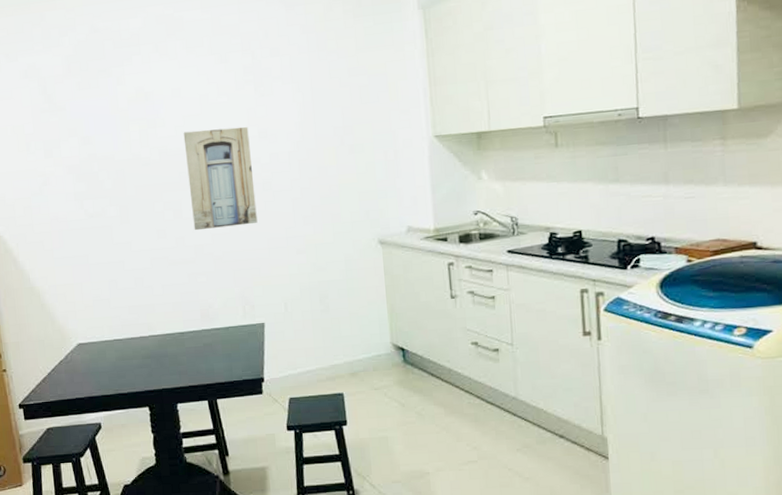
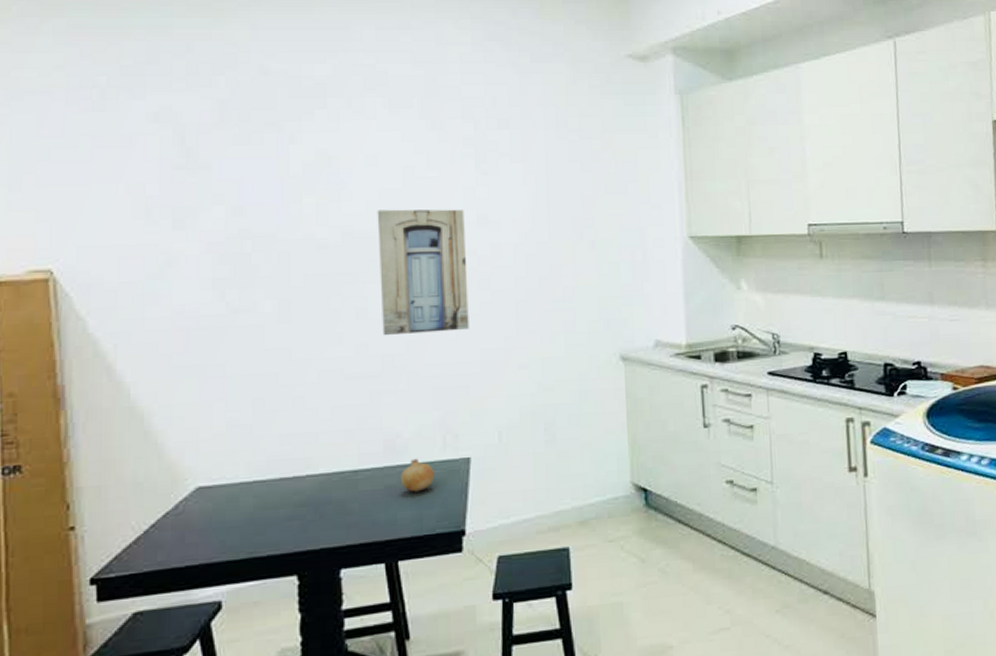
fruit: none [215,323,239,349] -> present [401,458,435,492]

